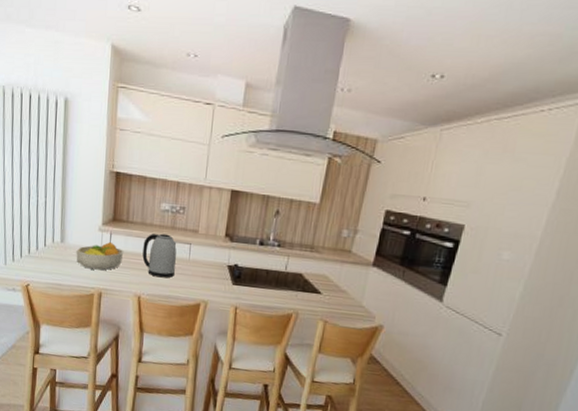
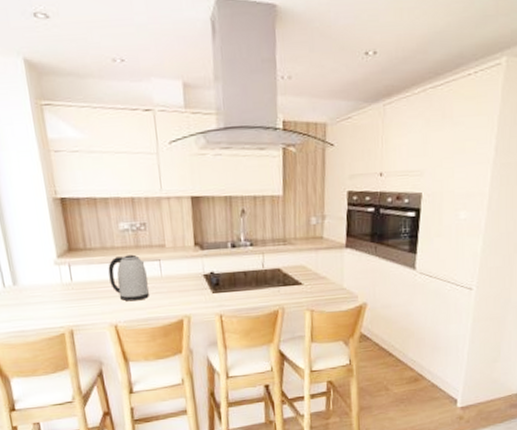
fruit bowl: present [76,241,124,270] -> none [33,274,89,308]

